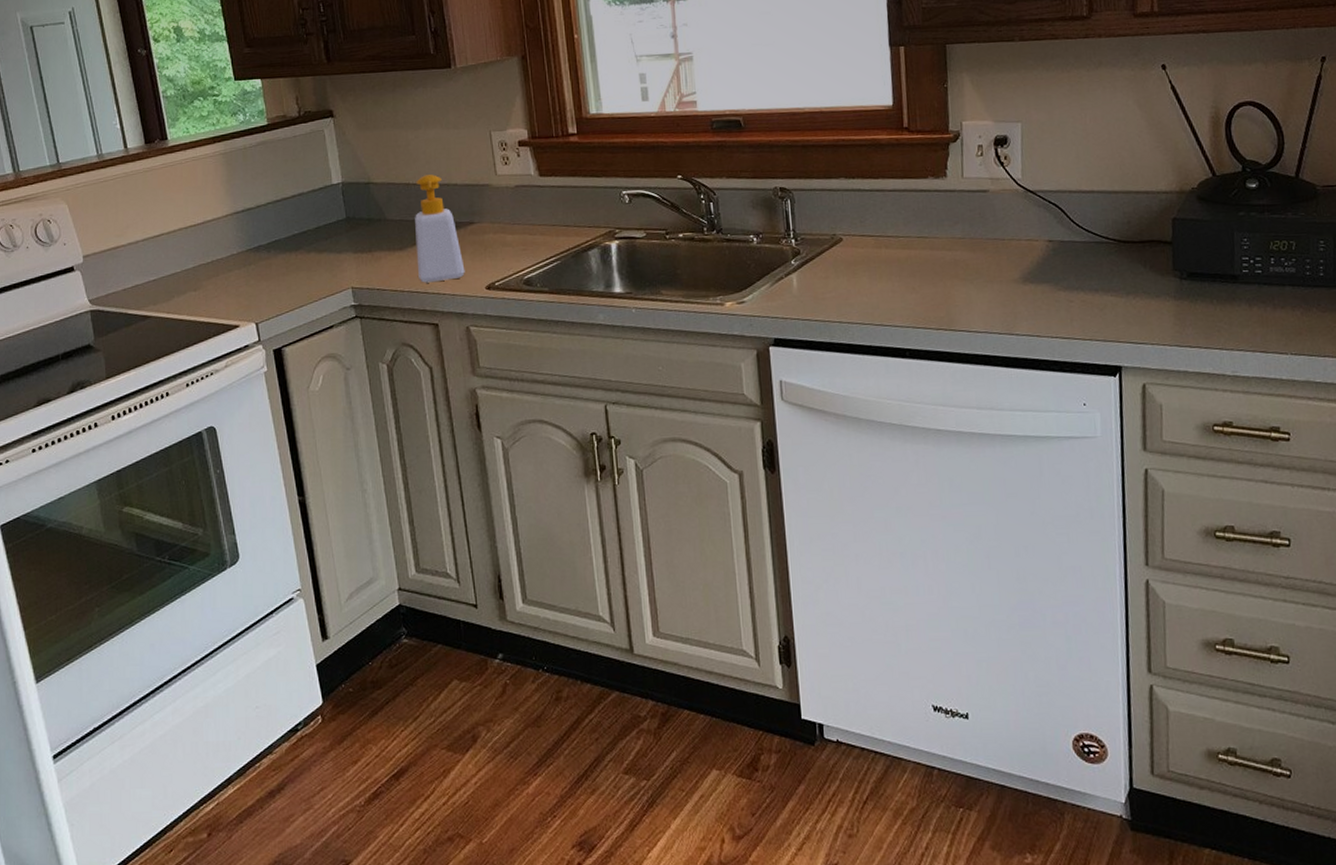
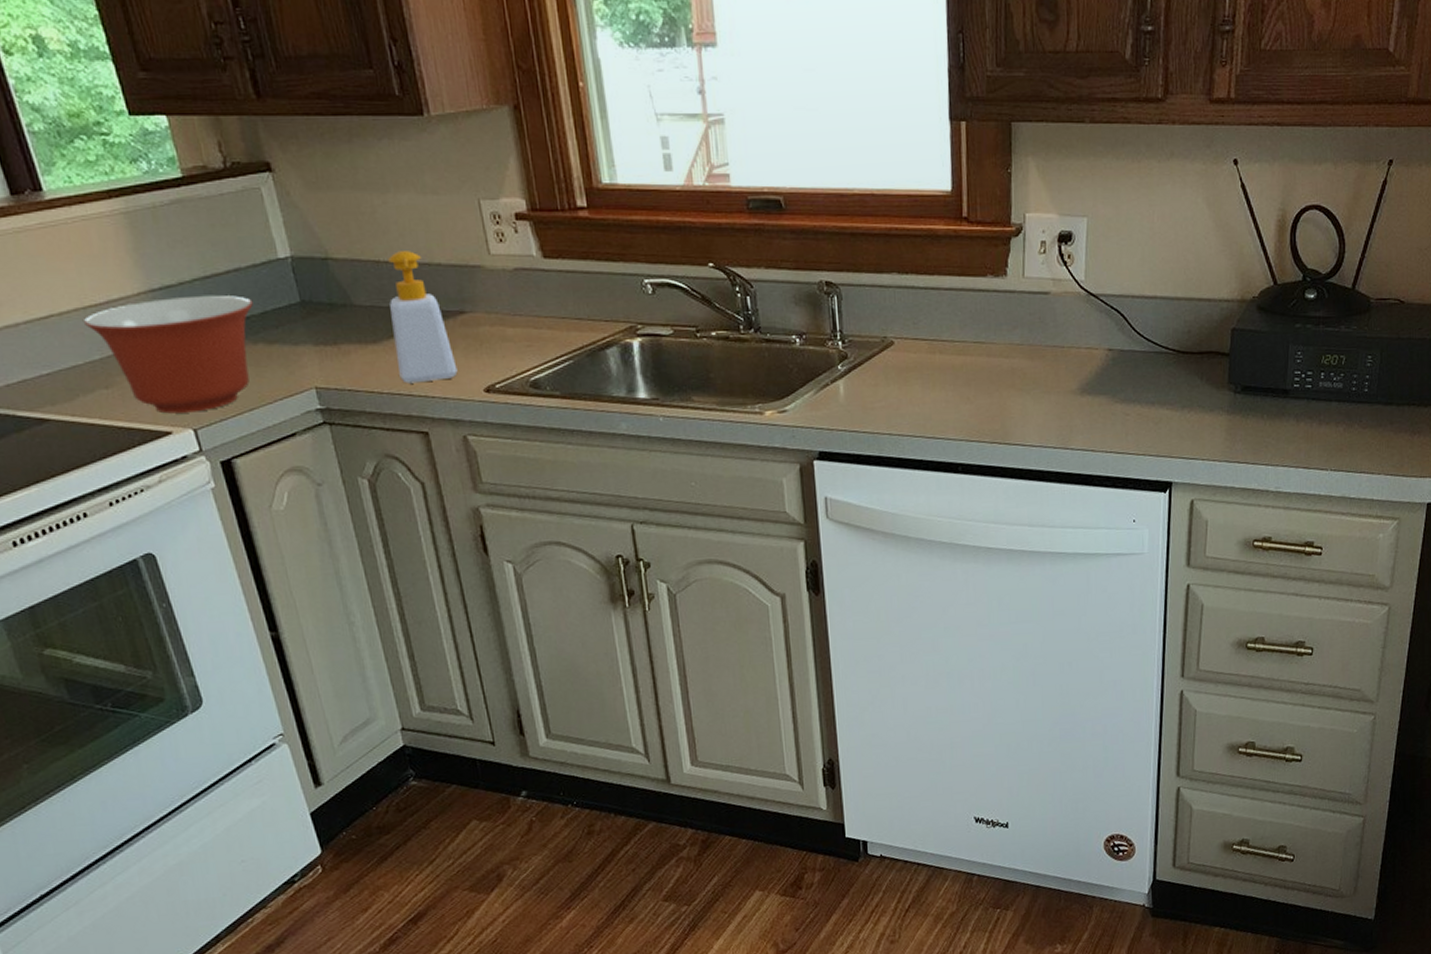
mixing bowl: none [185,214,310,311] -> present [84,295,253,414]

